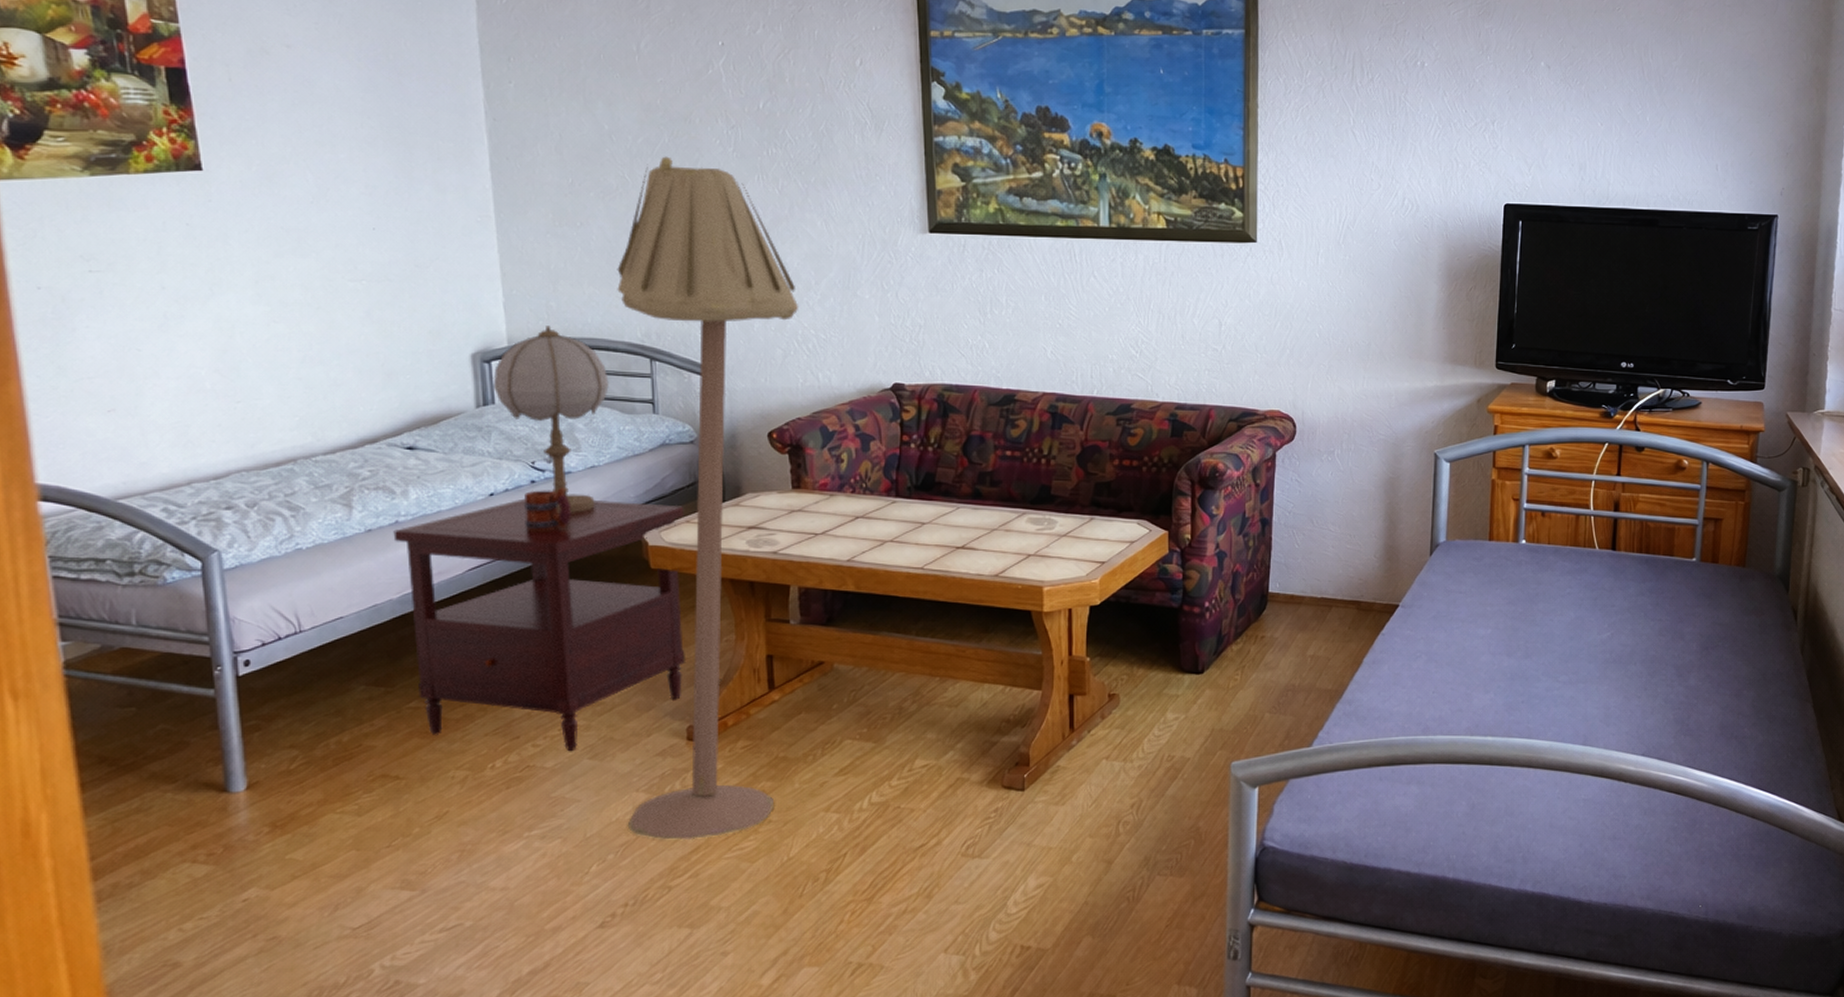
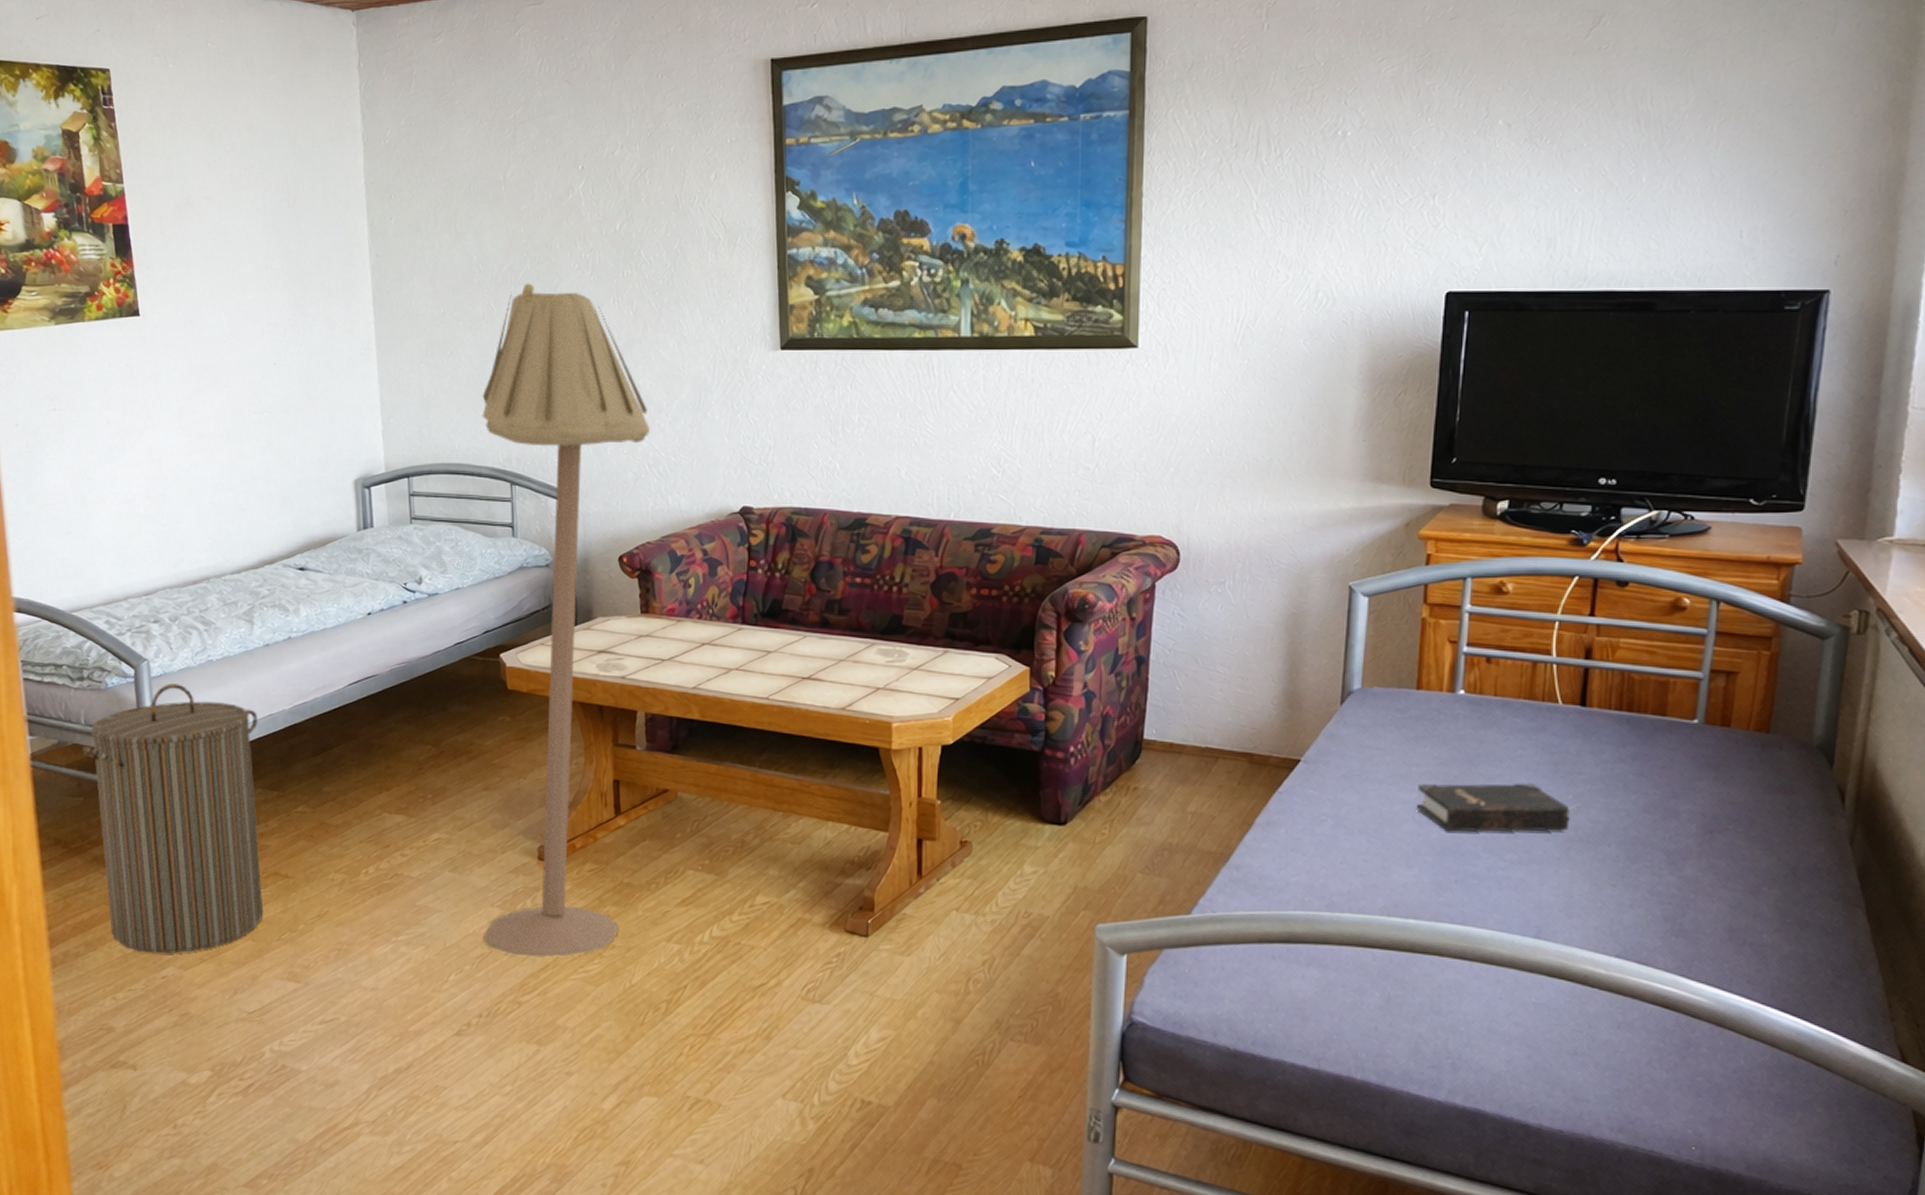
laundry hamper: none [134,574,370,876] -> present [82,682,263,954]
side table: present [393,498,685,752] -> none [286,618,539,864]
table lamp: present [493,326,609,515] -> none [372,452,473,634]
mug: present [525,487,572,533] -> none [397,608,438,651]
hardback book: none [1491,616,1606,660] -> present [1416,783,1570,833]

